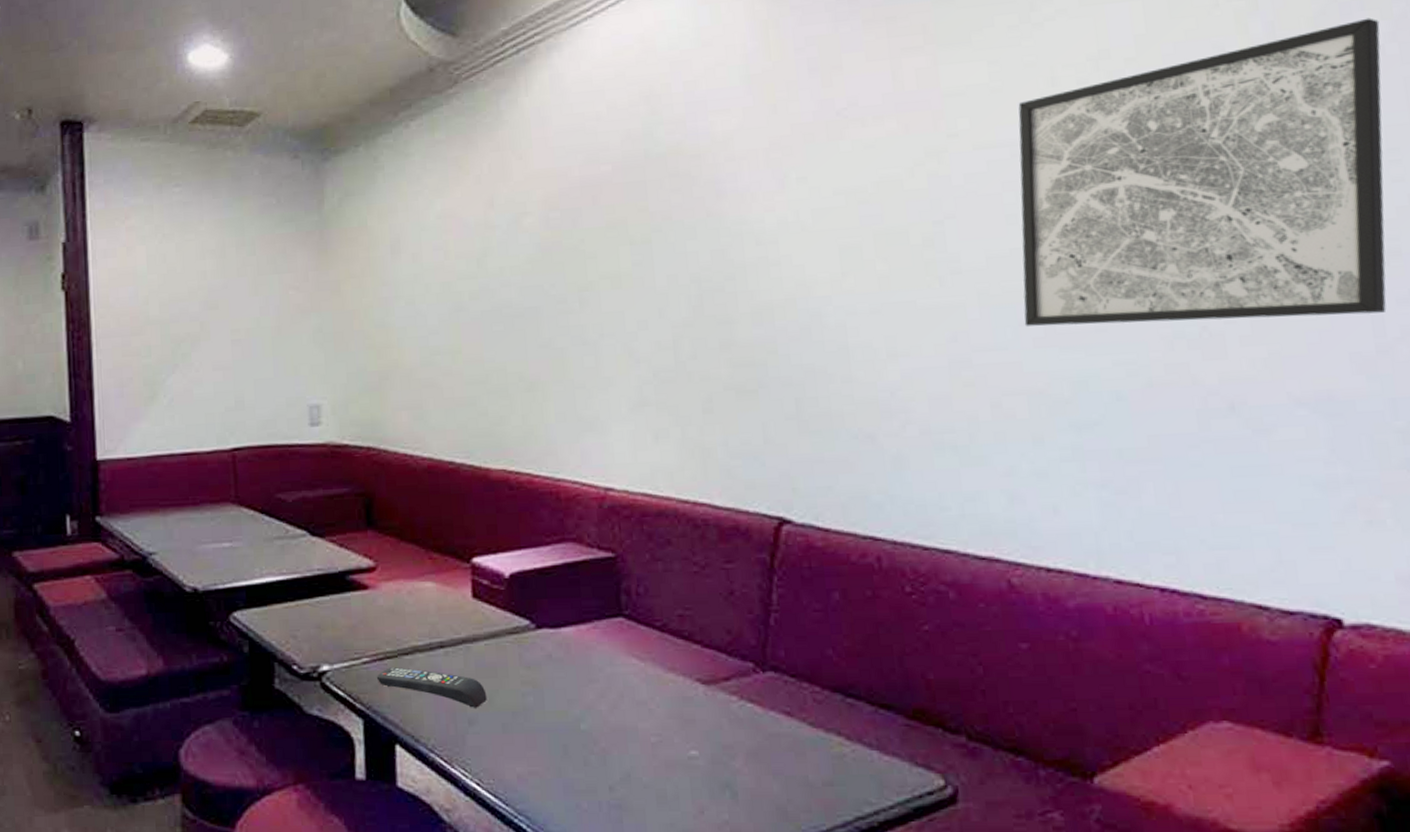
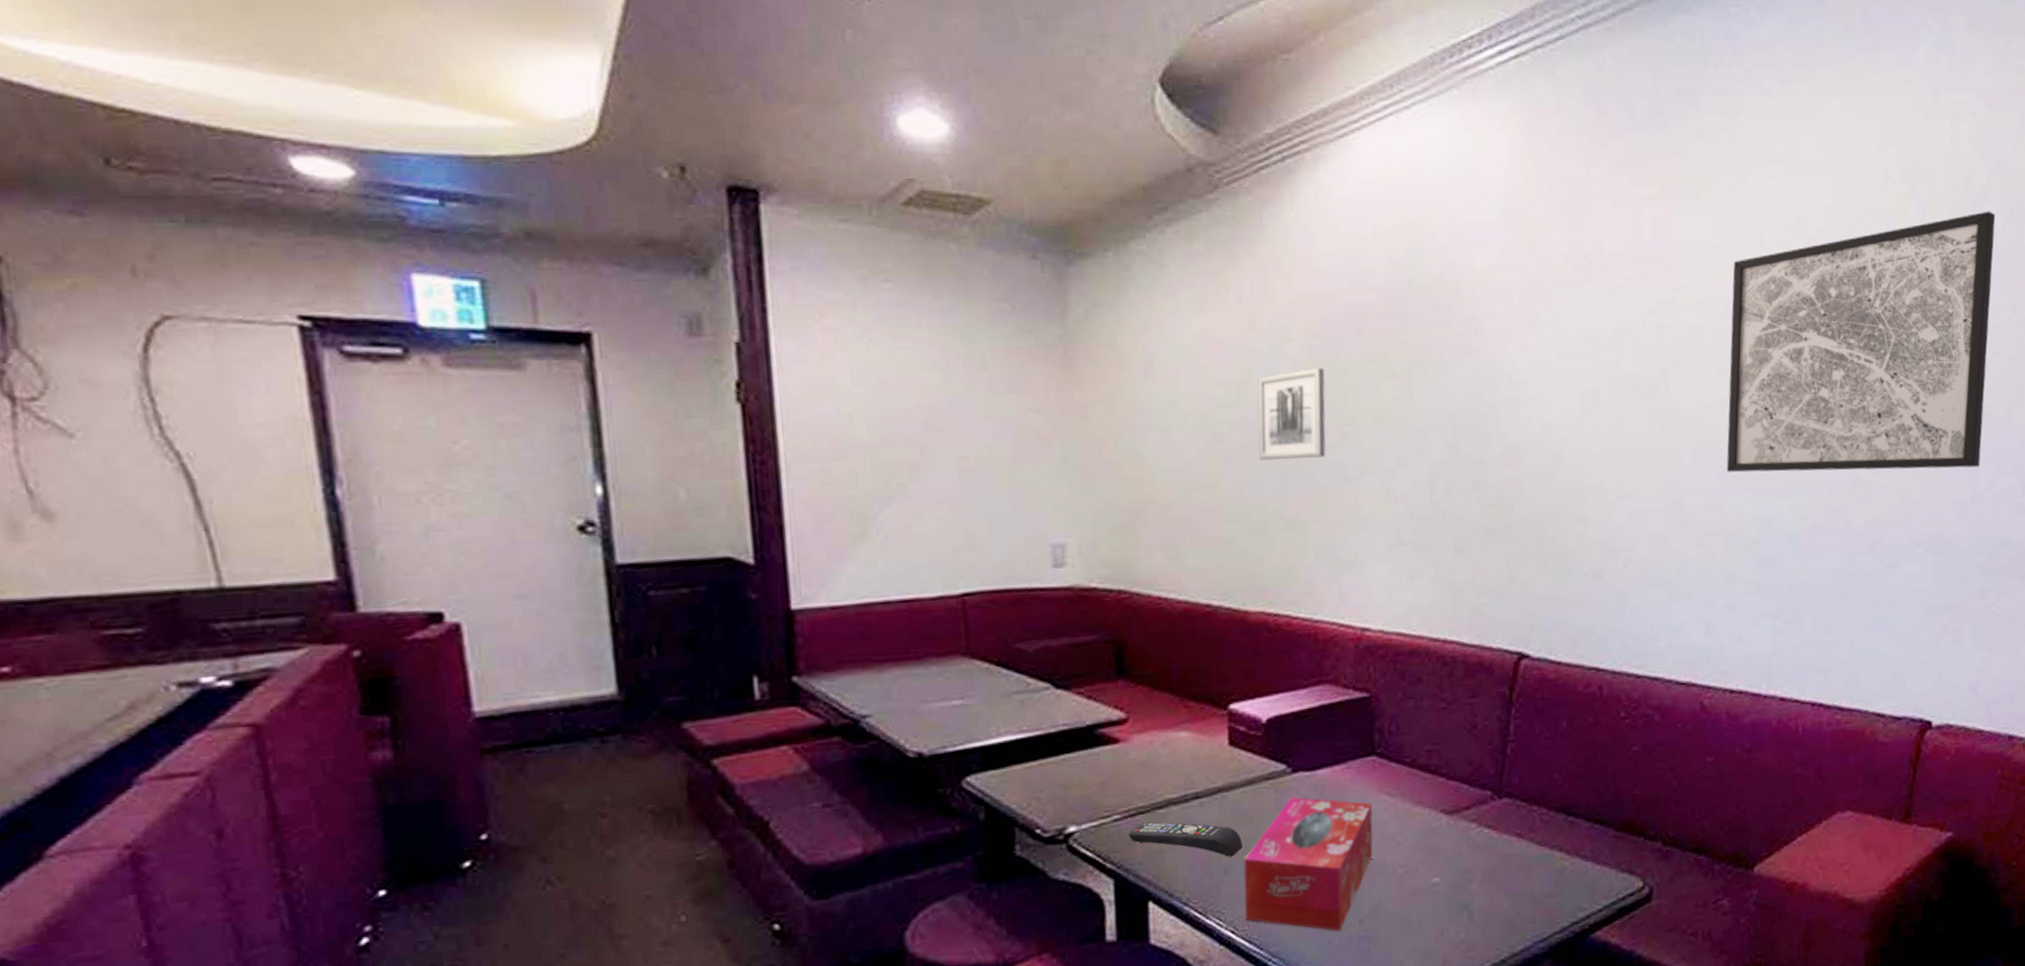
tissue box: none [488,653,623,796] -> present [1243,797,1374,932]
wall art: none [495,238,565,326] -> present [1256,368,1326,460]

